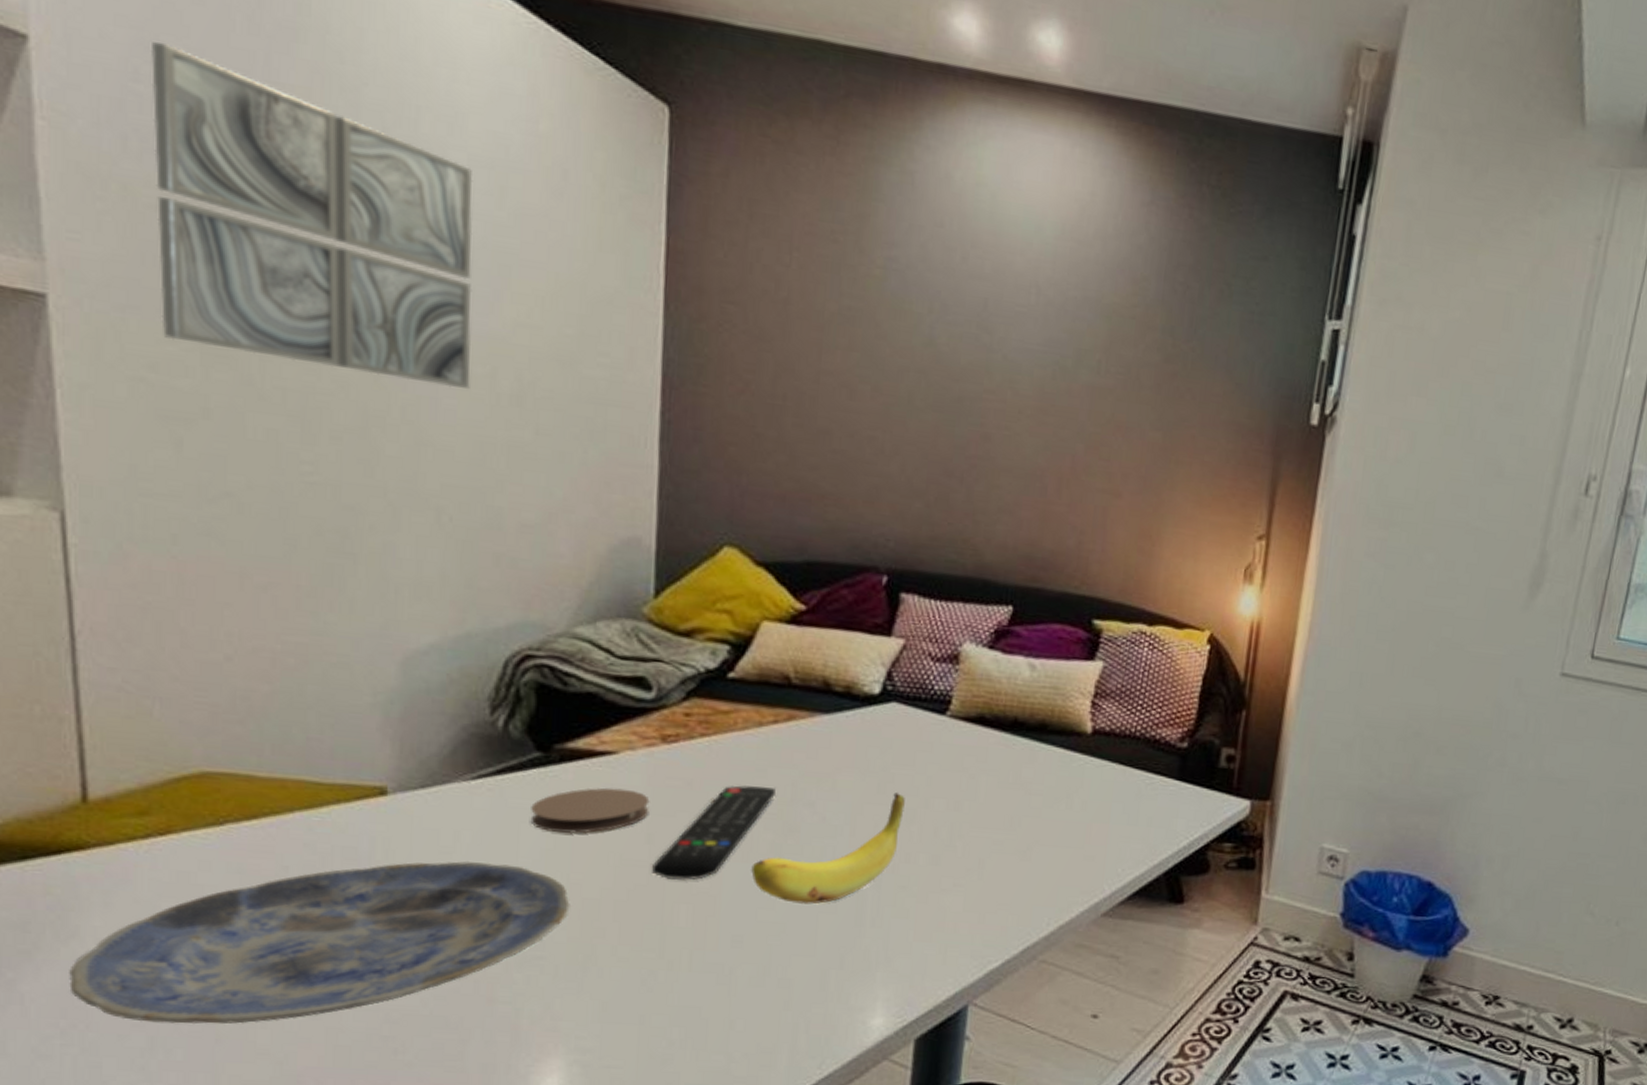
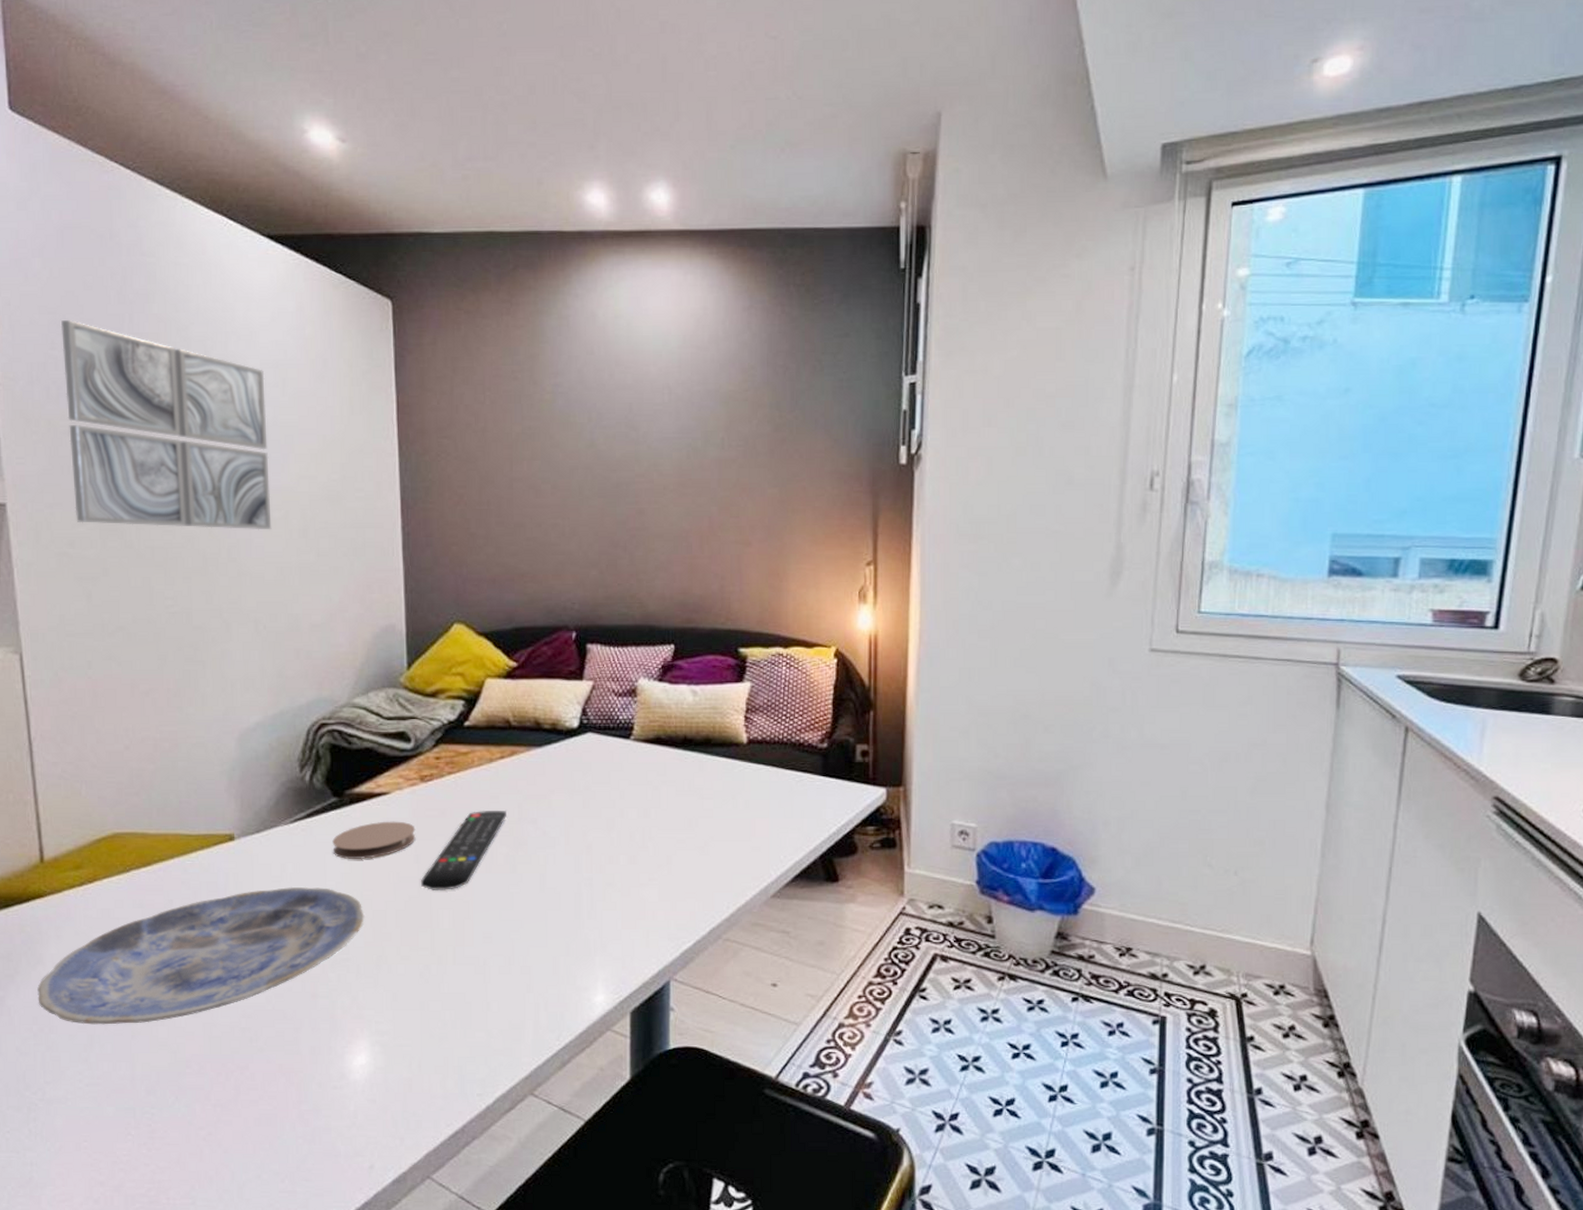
banana: present [751,792,905,904] -> none [493,806,605,903]

